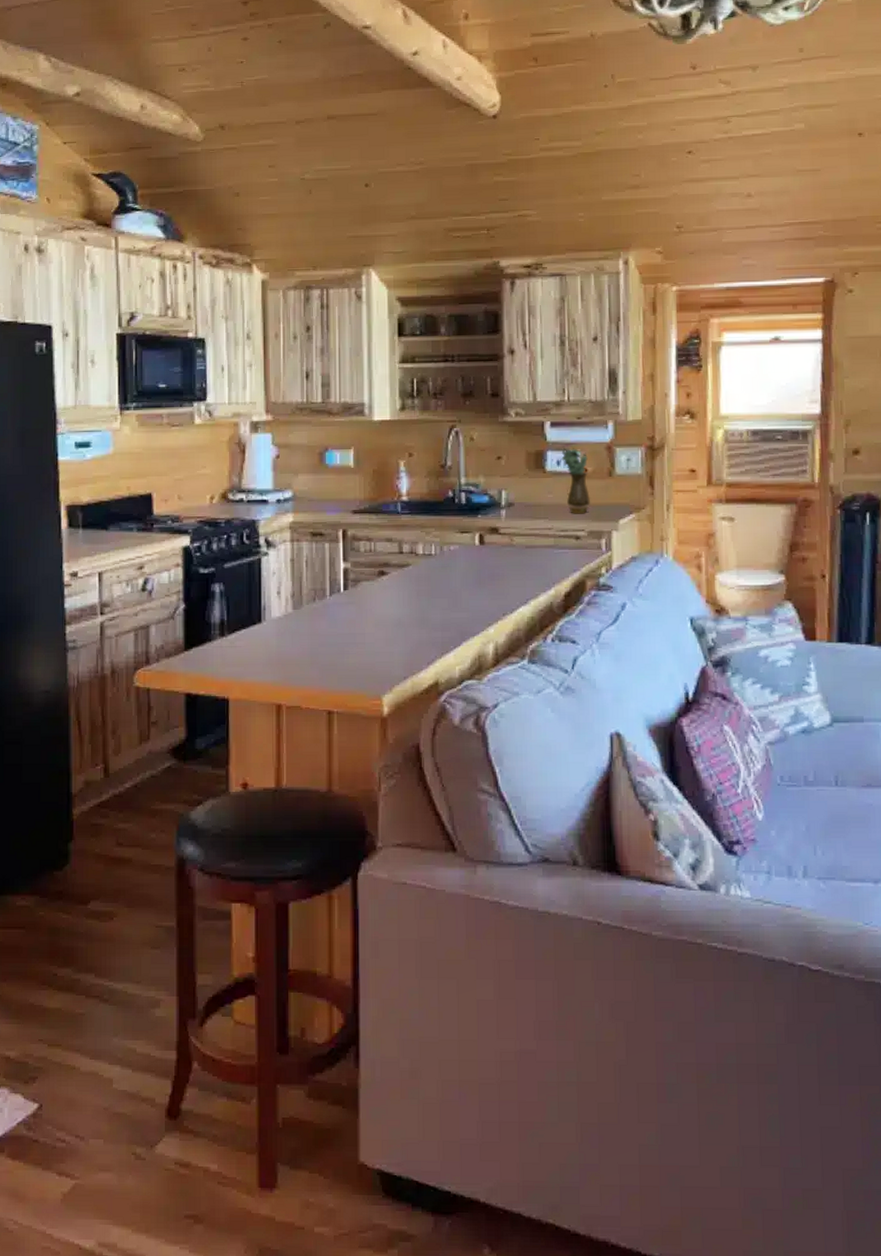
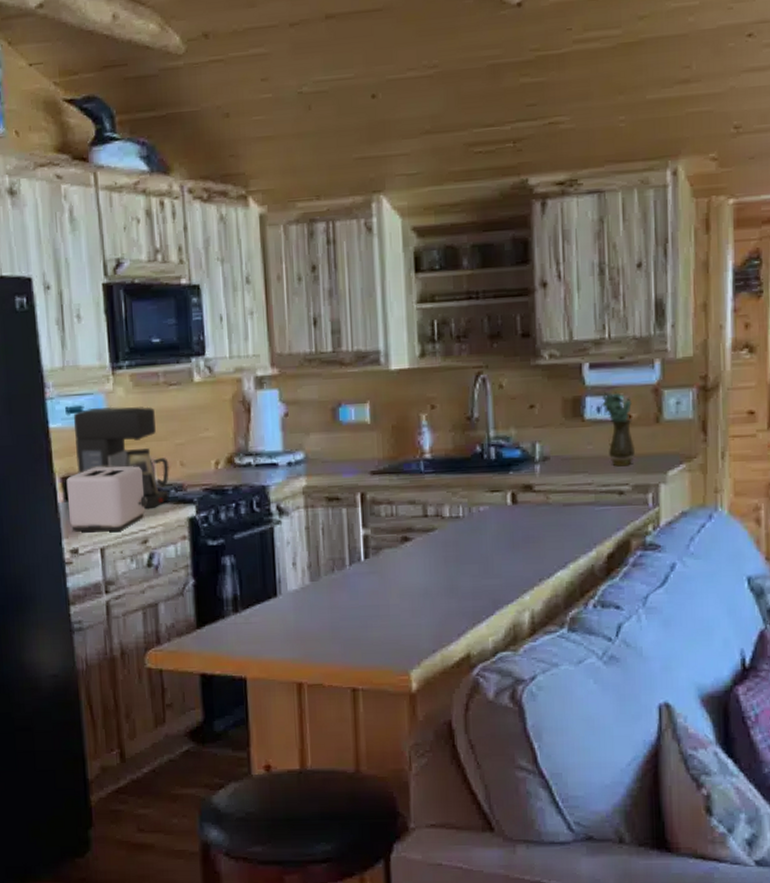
toaster: none [71,497,146,557] -> present [66,466,148,532]
coffee maker: none [81,443,167,538] -> present [73,406,170,510]

